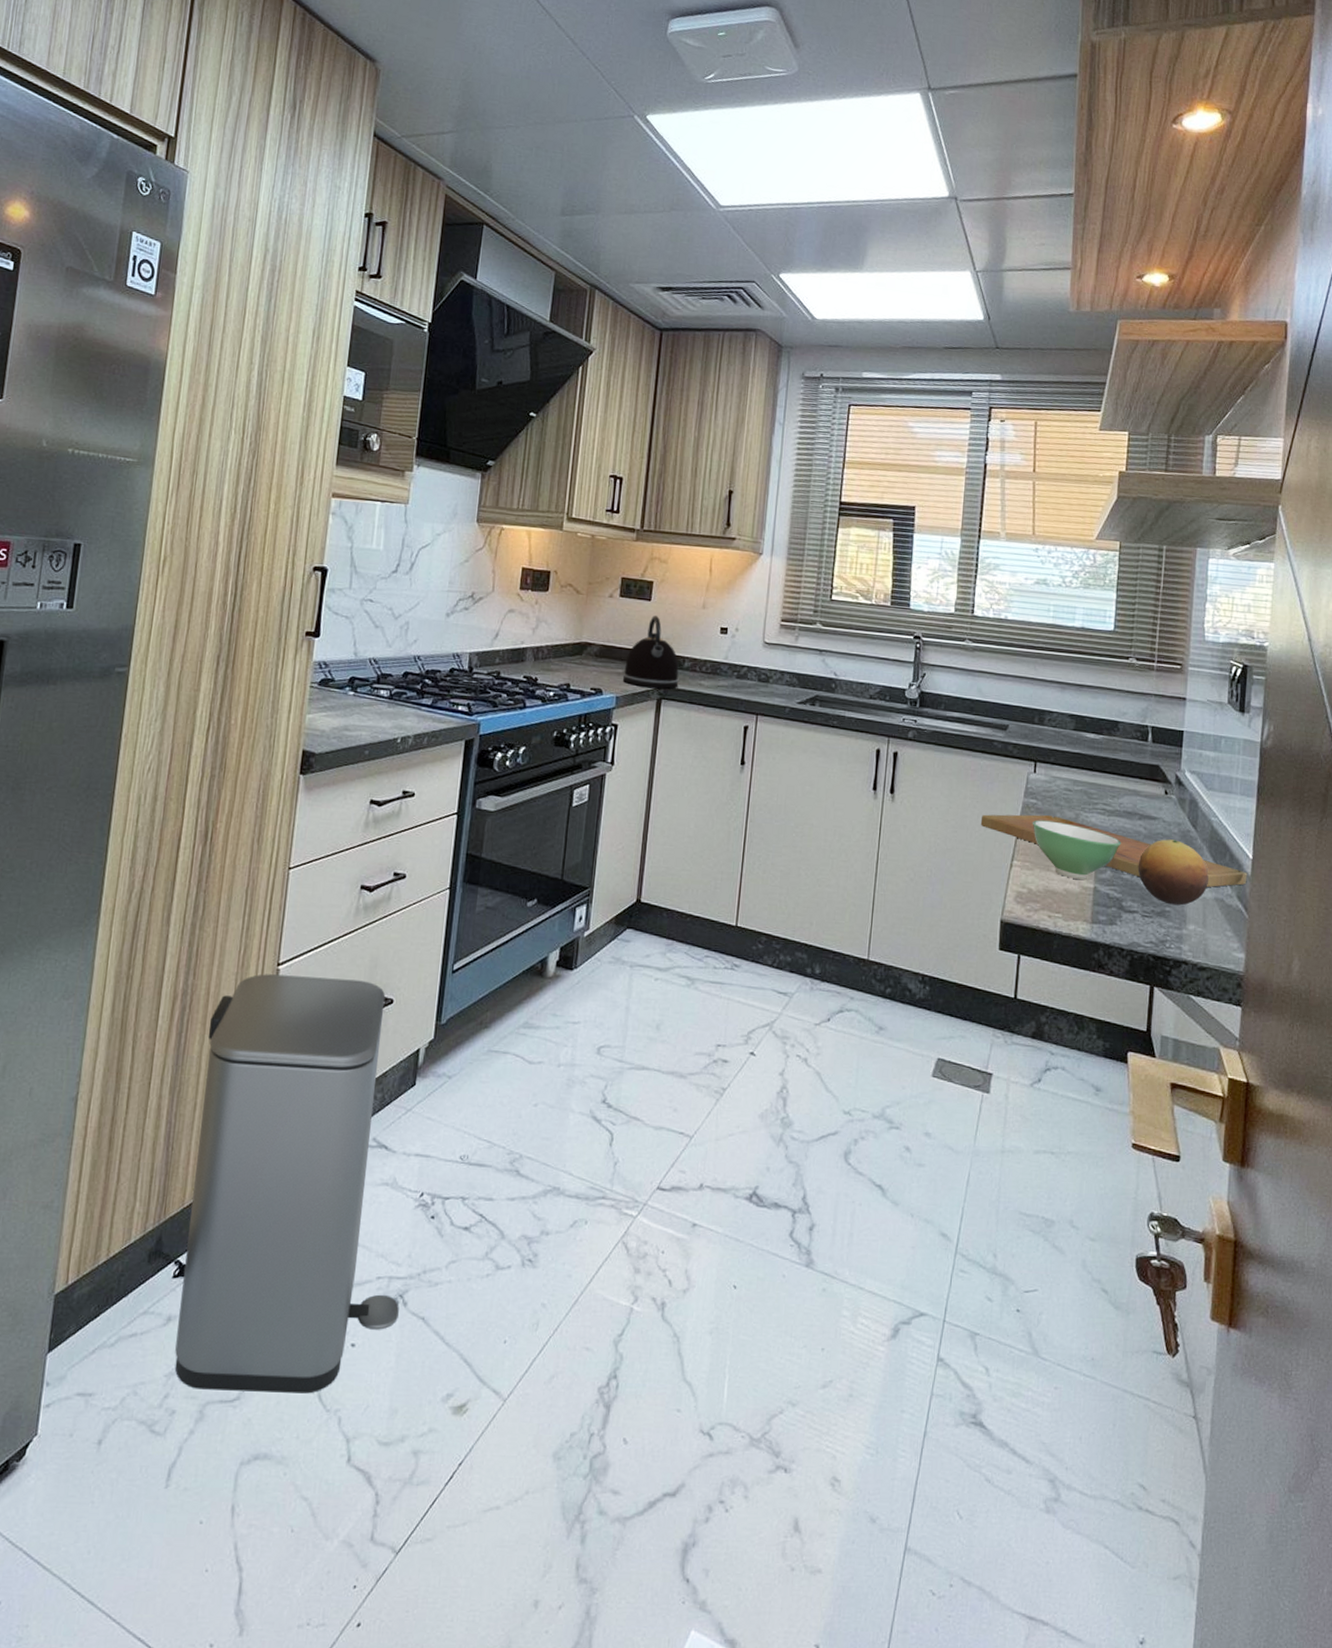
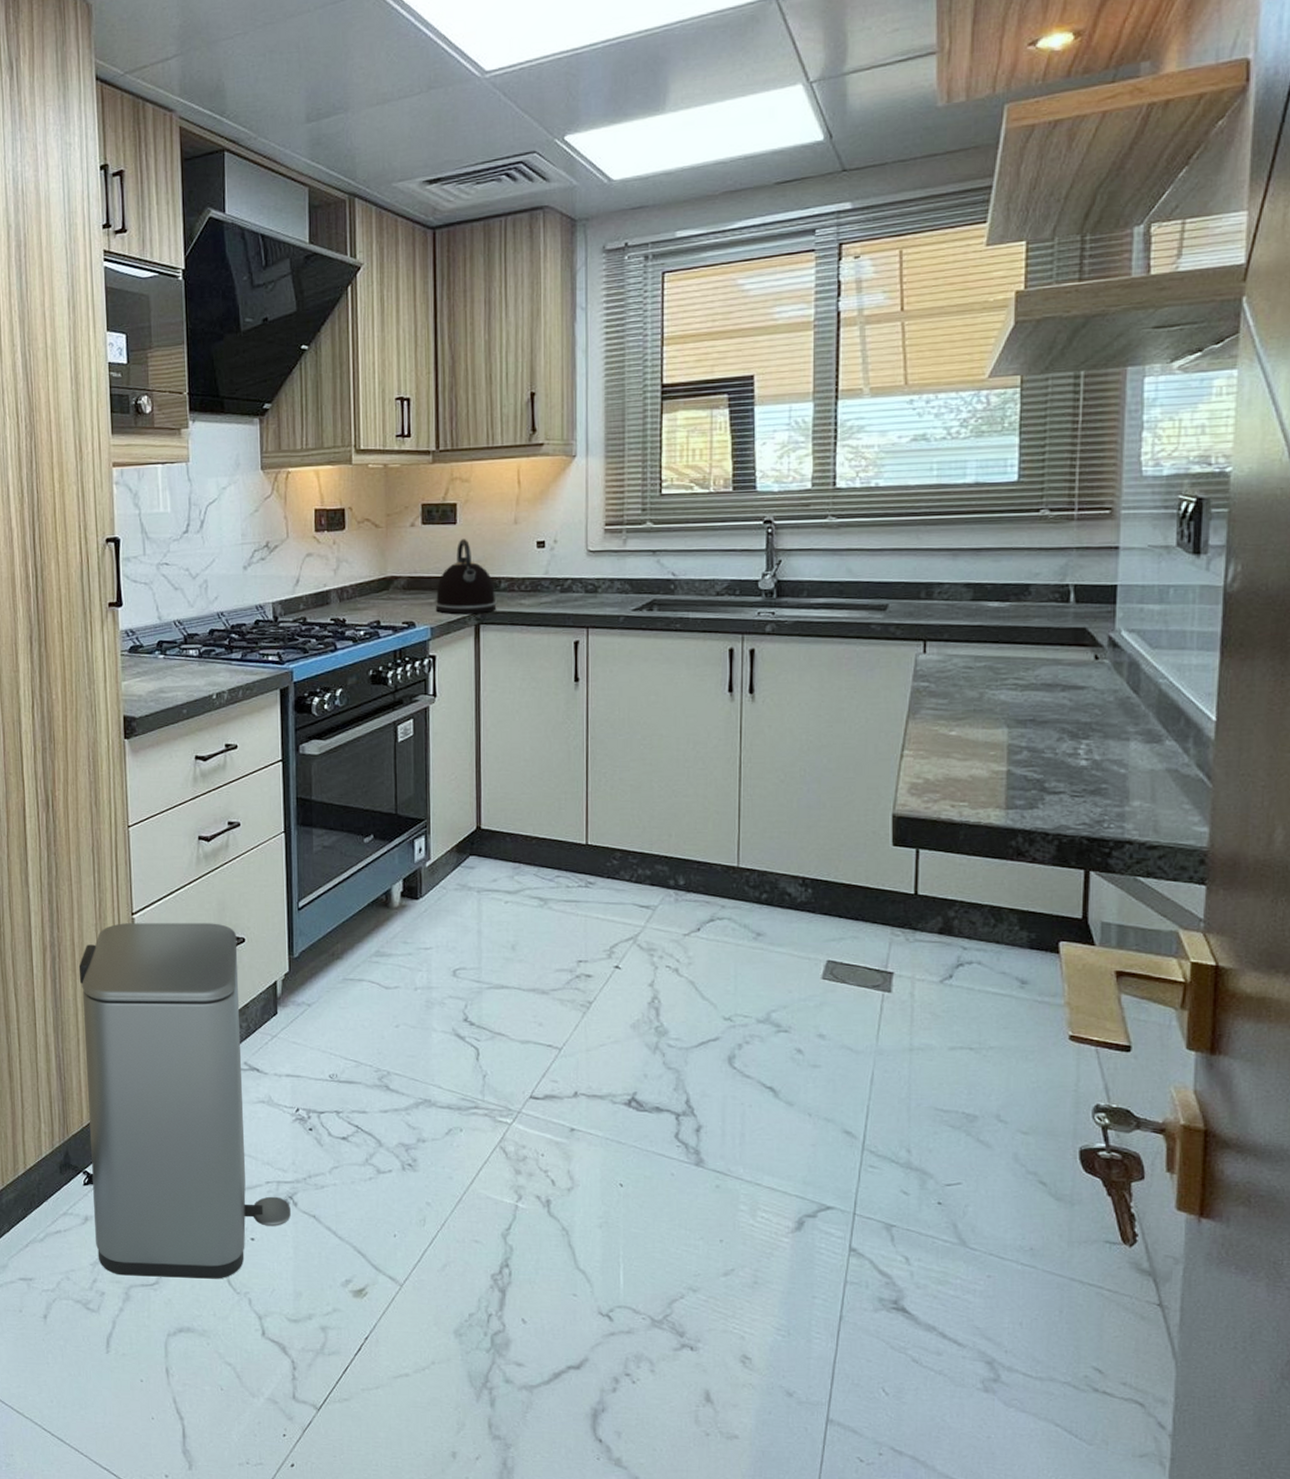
cutting board: present [980,814,1248,887] -> none [860,697,1210,757]
bowl: present [1032,820,1122,881] -> none [925,703,1041,764]
fruit: present [1137,839,1209,906] -> none [1062,709,1157,781]

